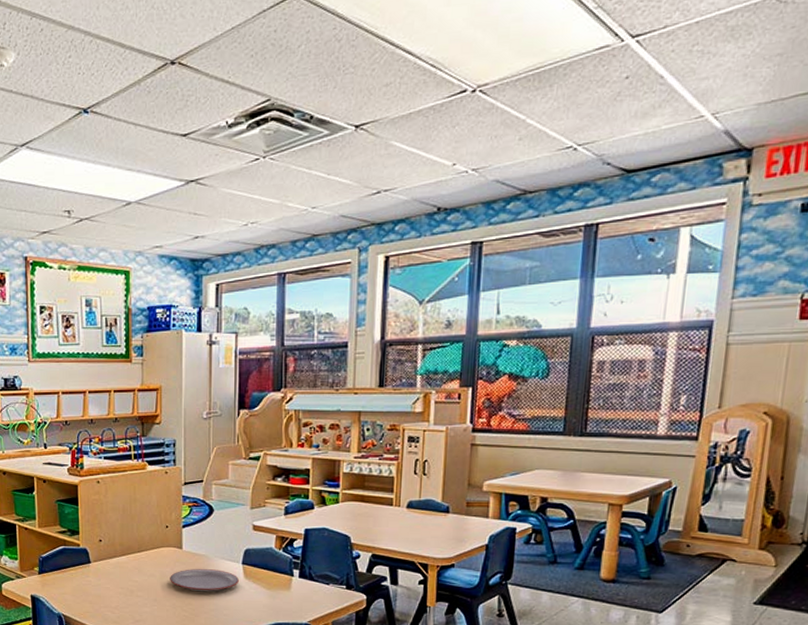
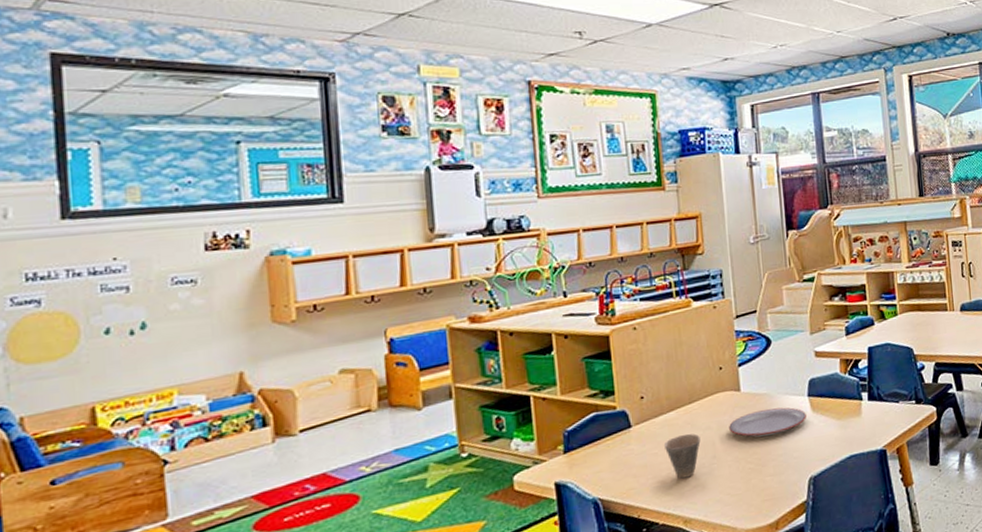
cup: none [116,577,145,613] -> present [665,433,701,479]

